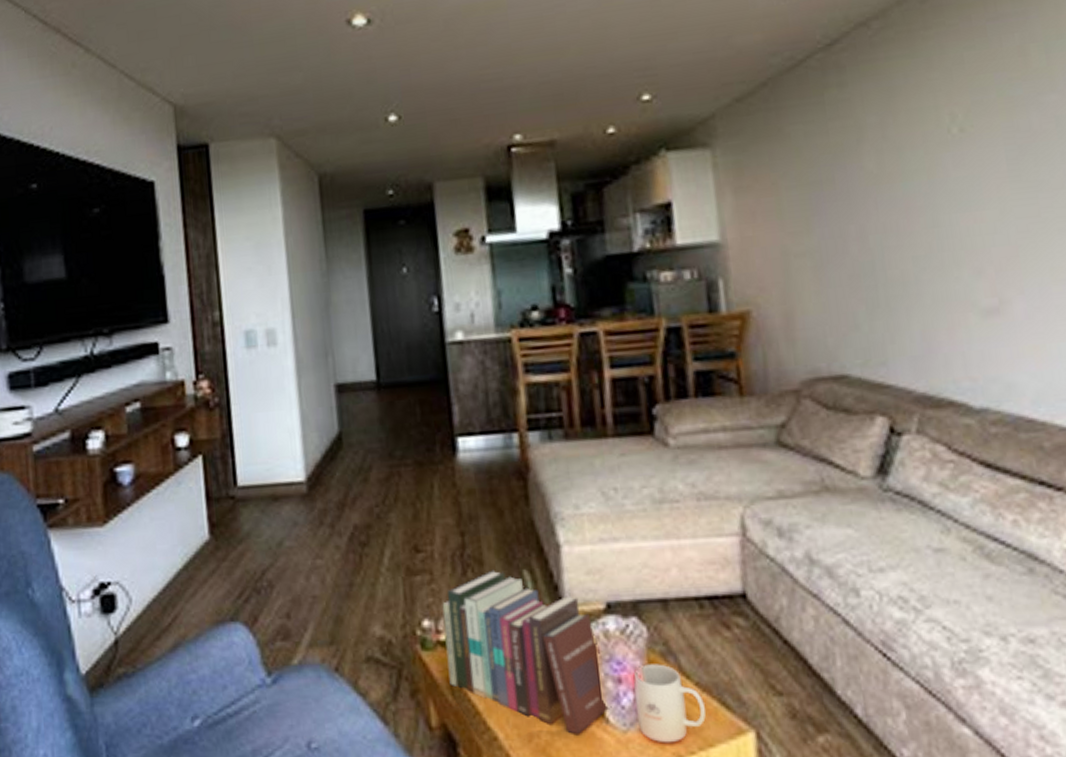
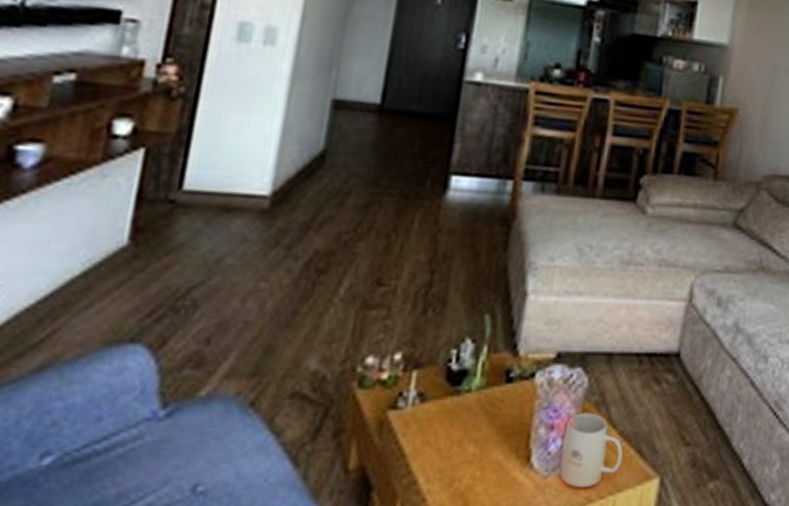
books: present [442,570,612,734] -> none [380,311,540,479]

